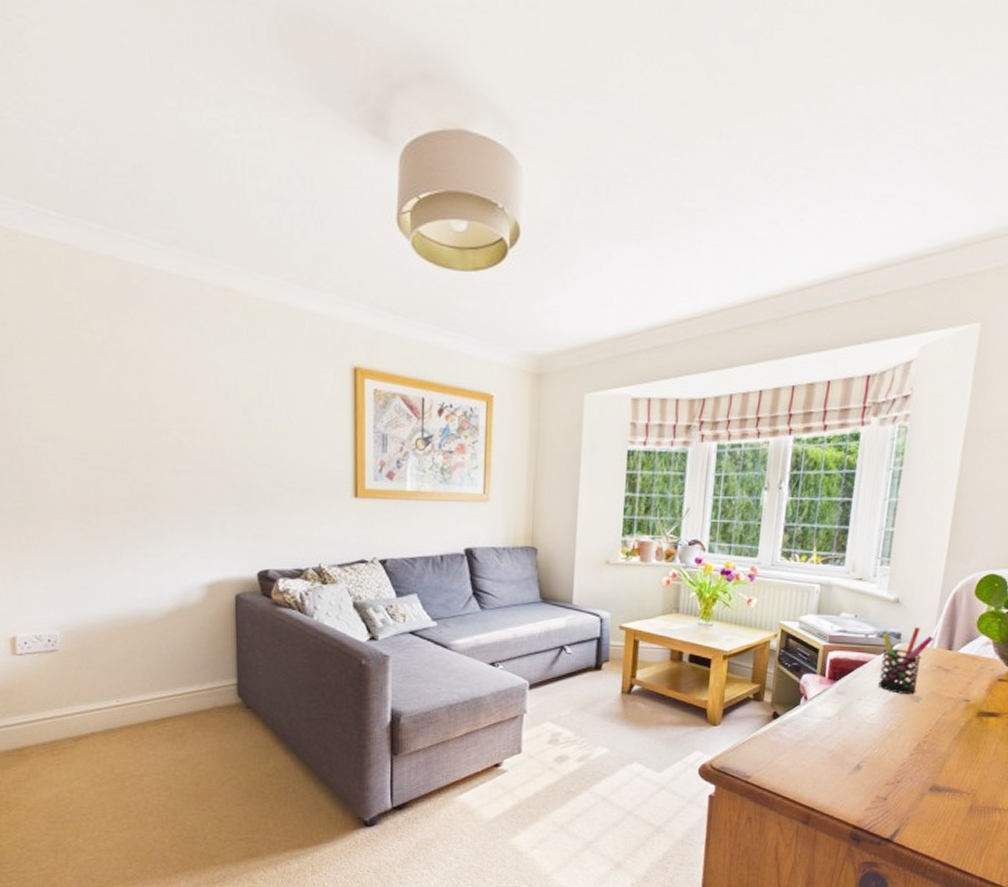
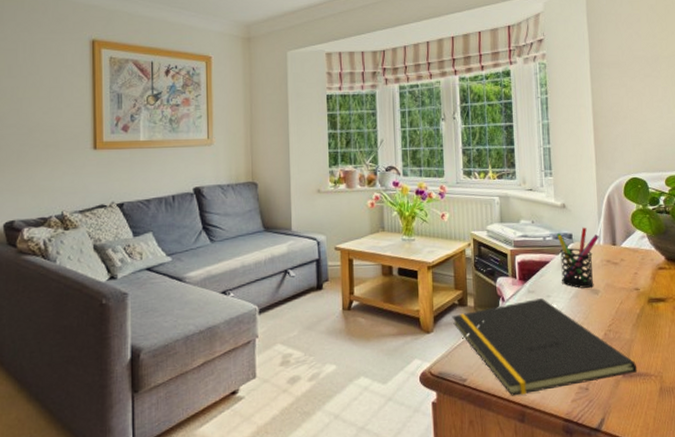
notepad: none [743,699,949,798] -> present [452,297,638,396]

